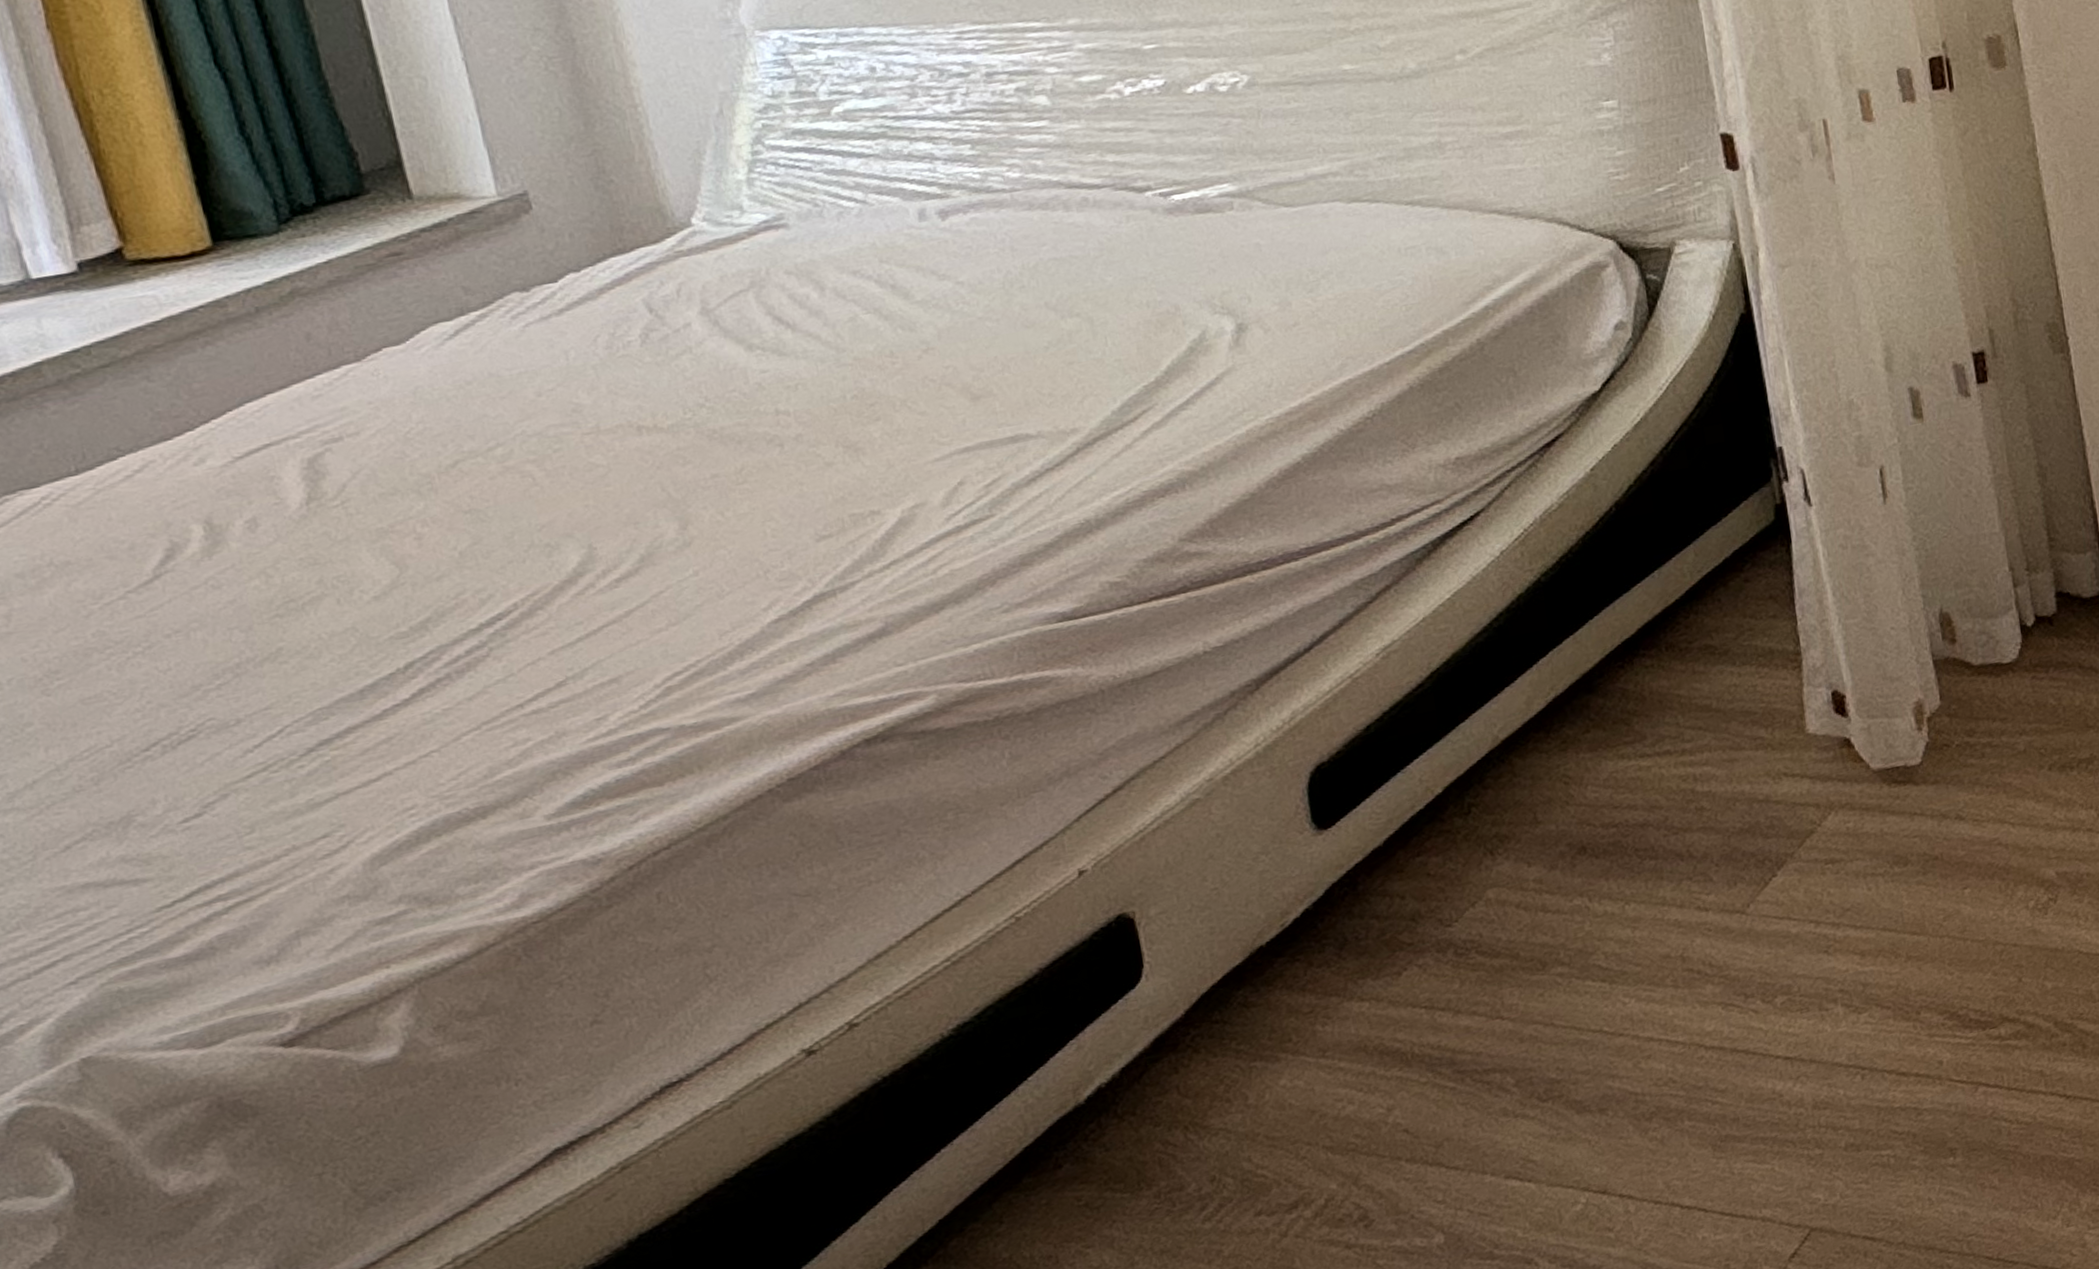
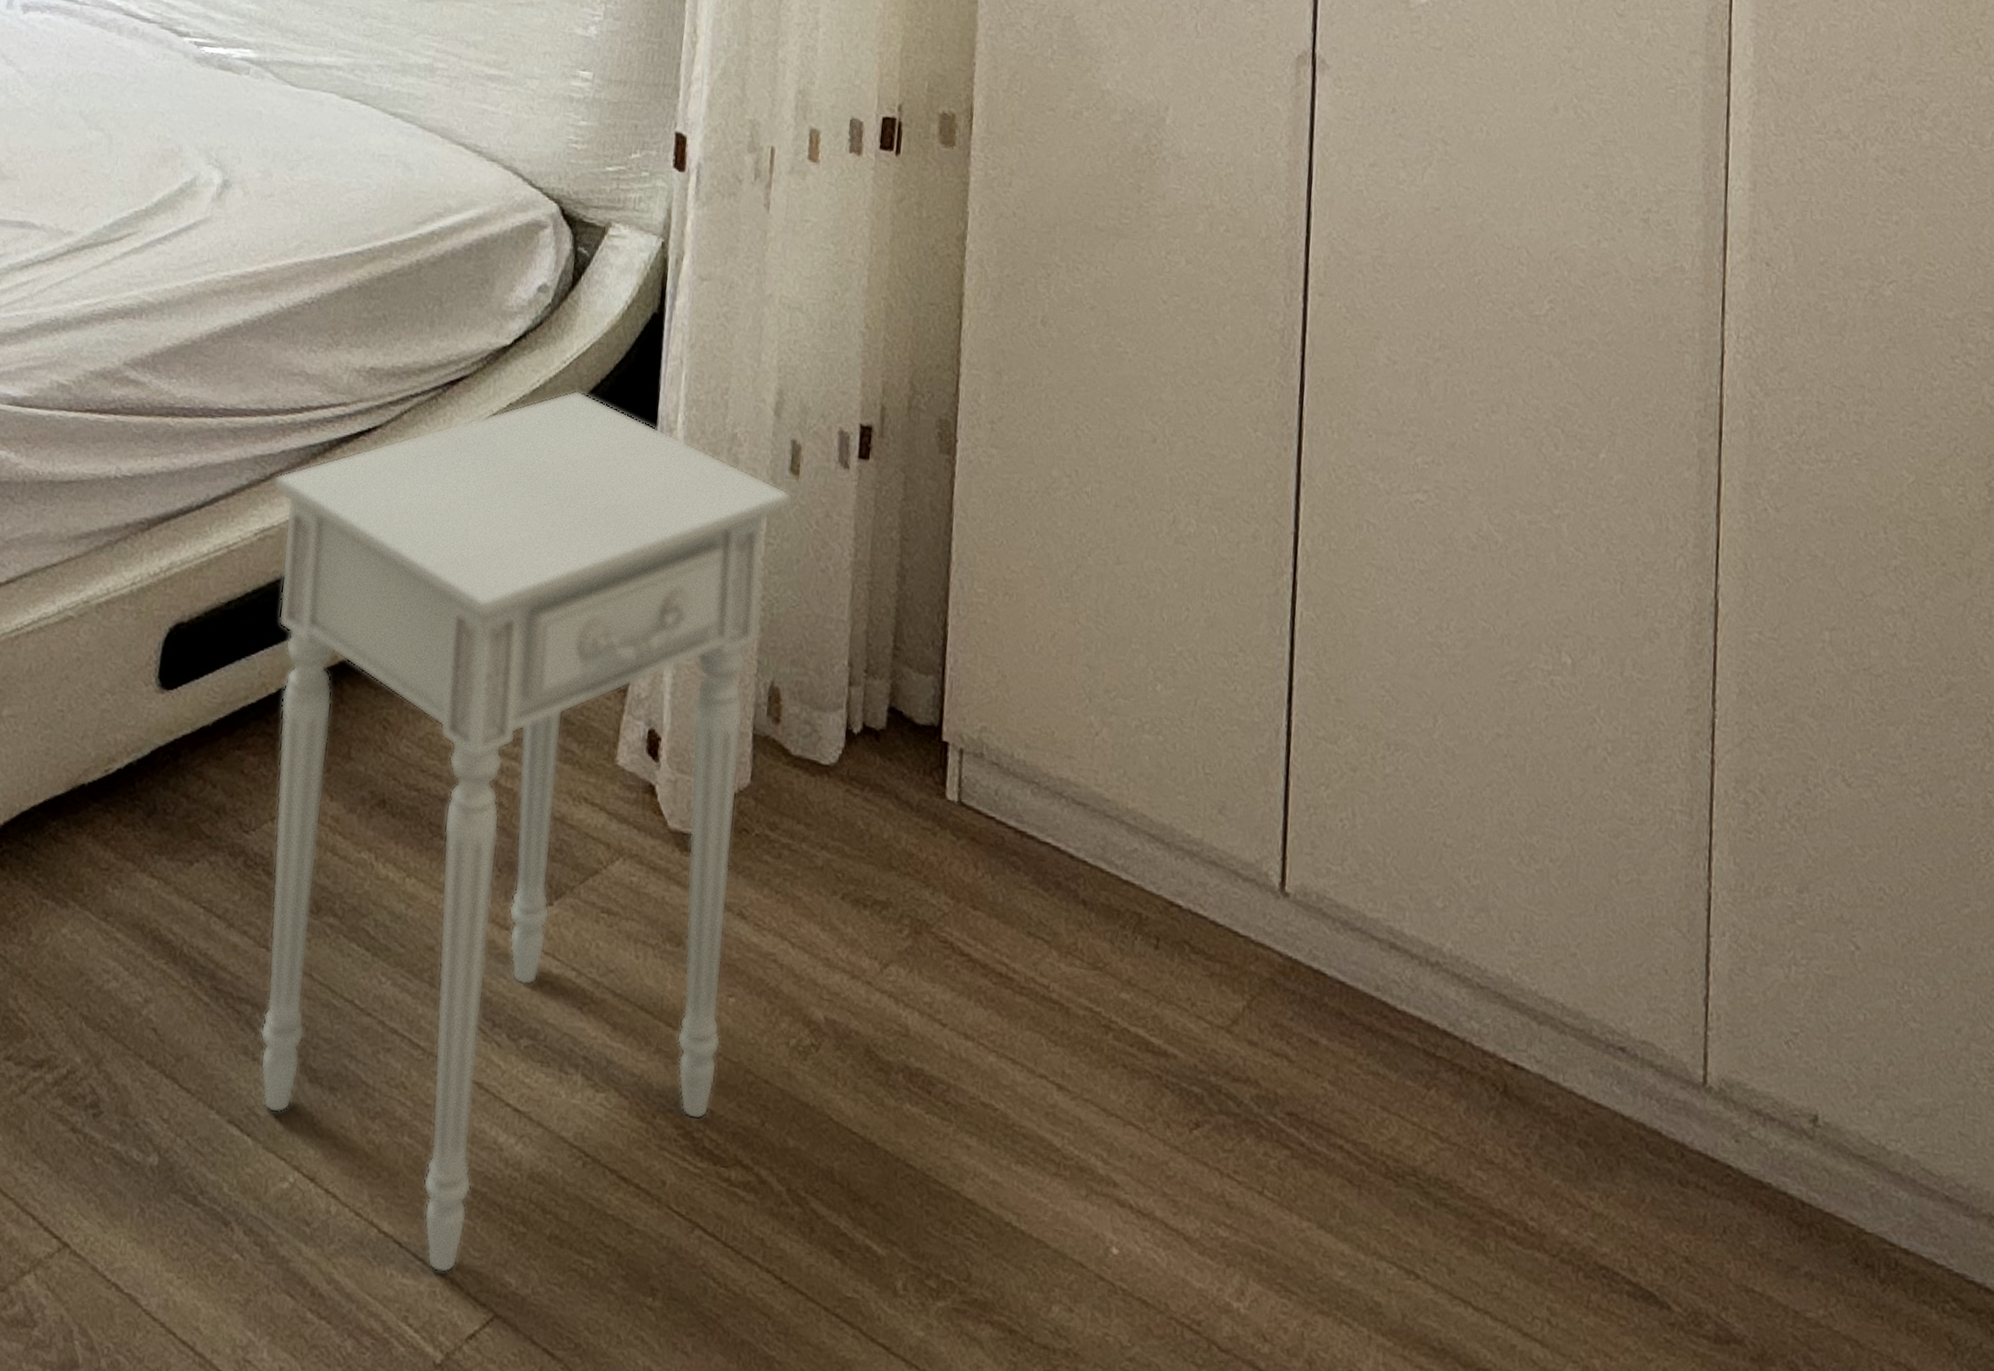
nightstand: none [1381,410,1969,1219] -> present [260,390,794,1274]

